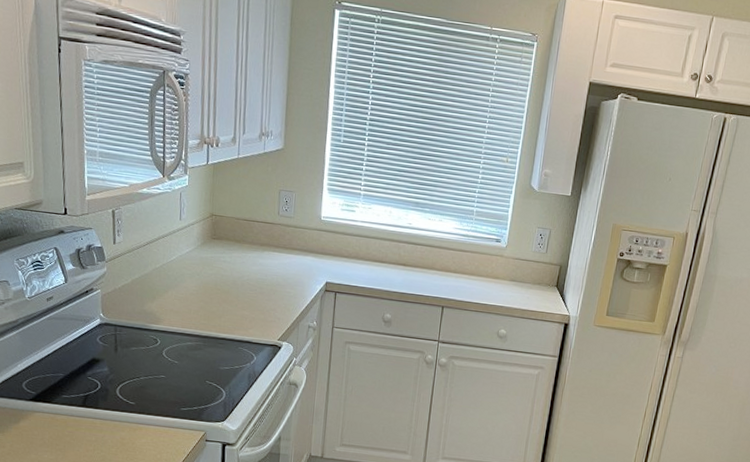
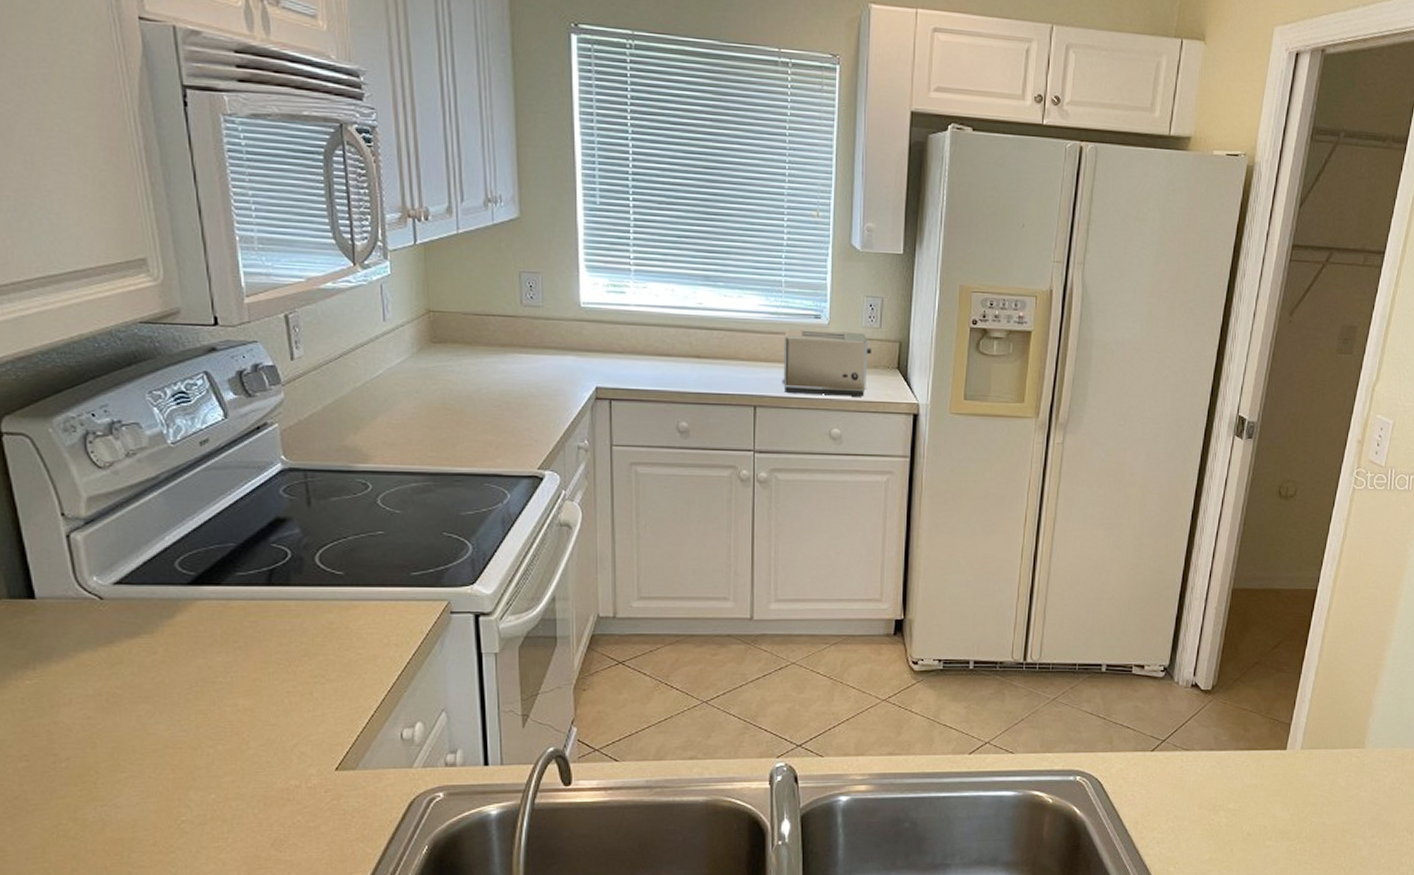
toaster: none [465,248,538,306] -> present [782,328,872,397]

